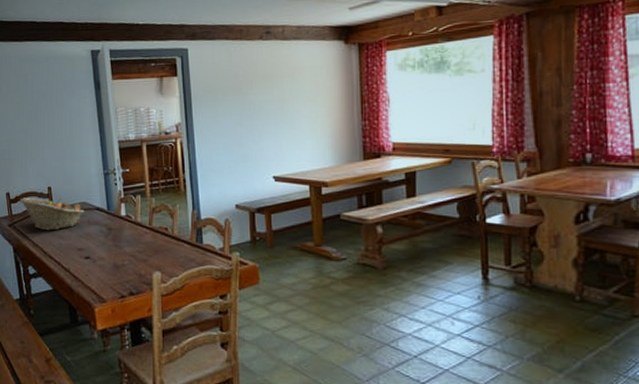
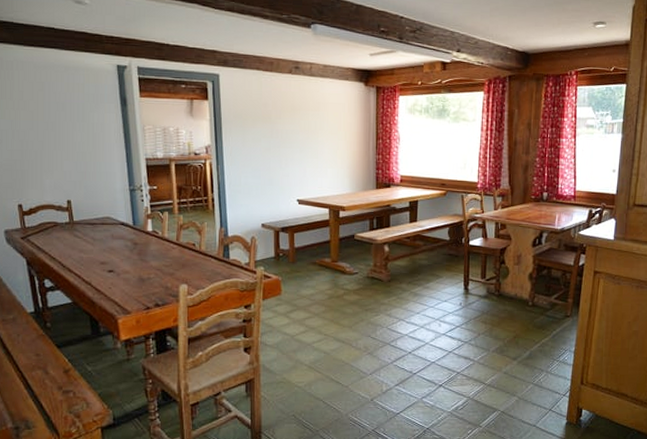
fruit basket: present [20,197,85,231] -> none [34,210,109,245]

